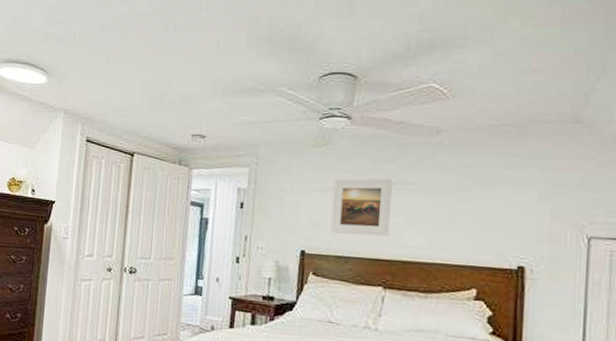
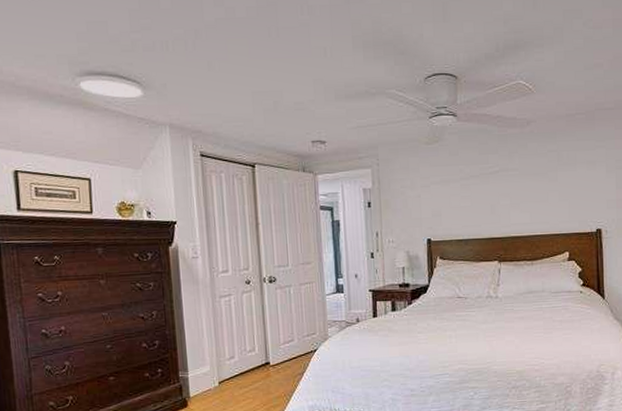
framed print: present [330,178,392,237] -> none [448,167,498,220]

